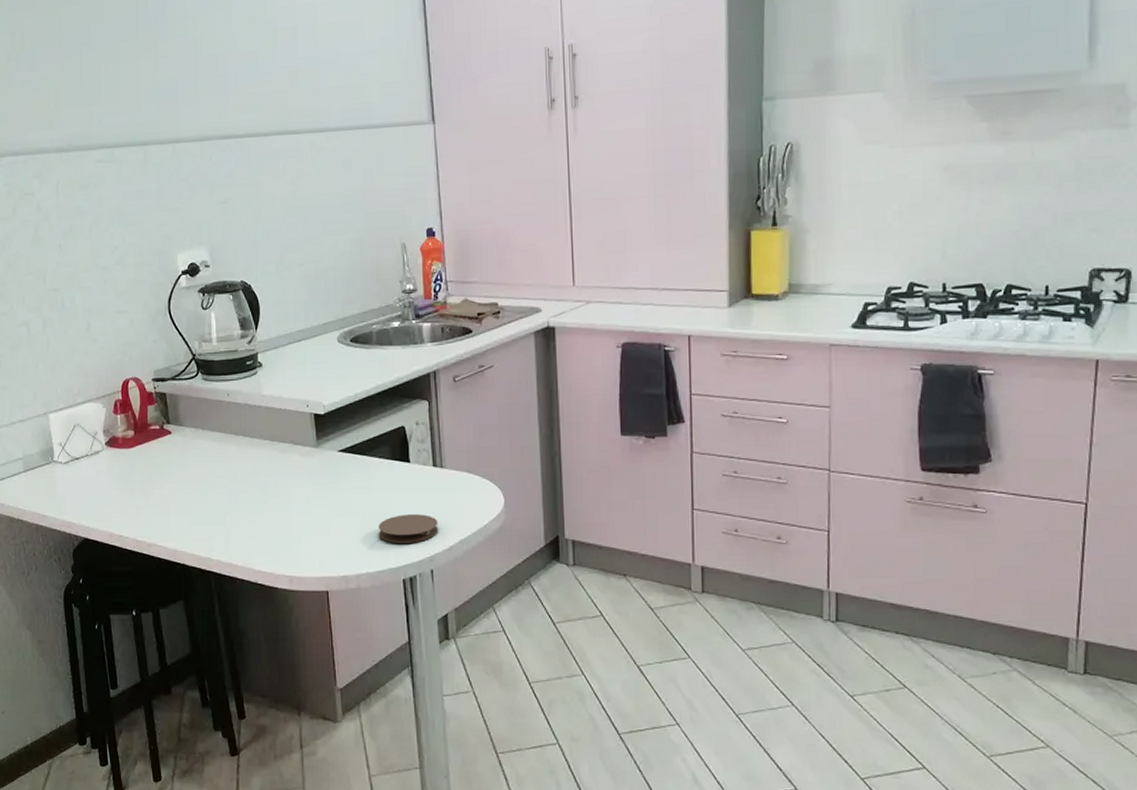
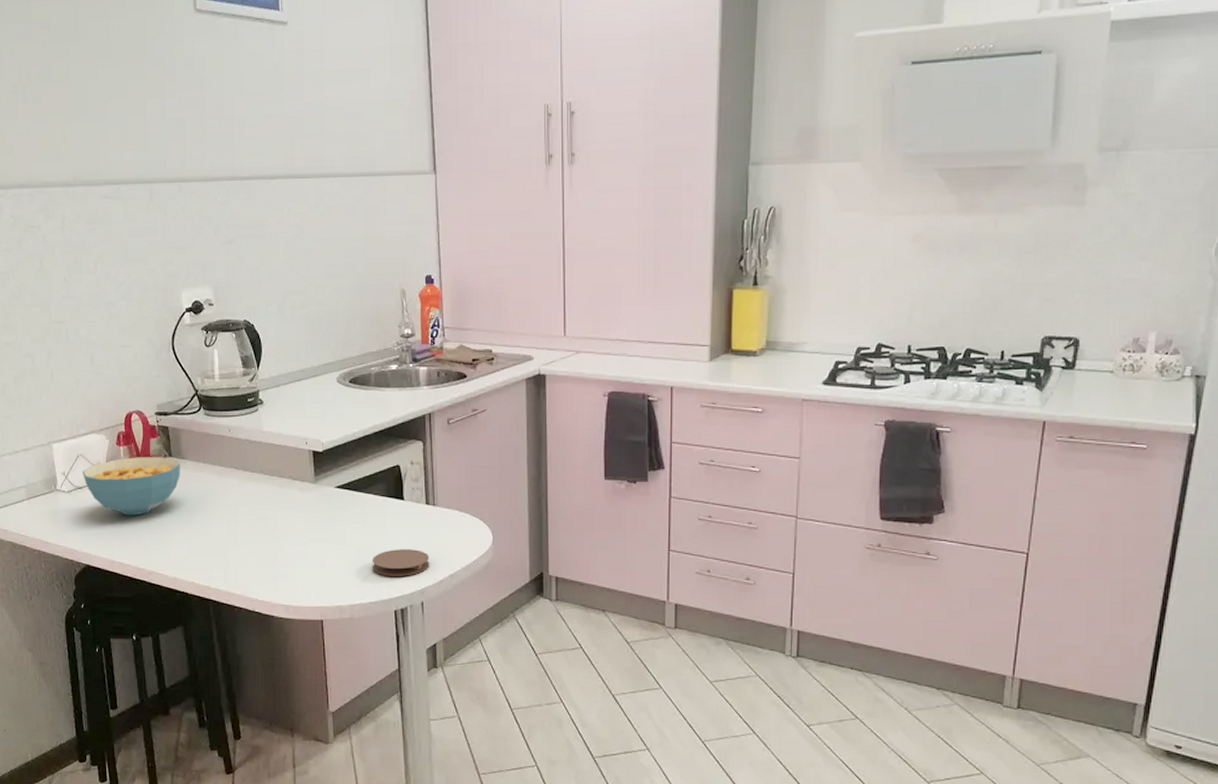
cereal bowl: none [80,424,179,486] -> present [83,457,180,516]

